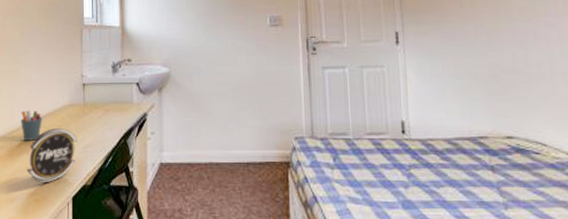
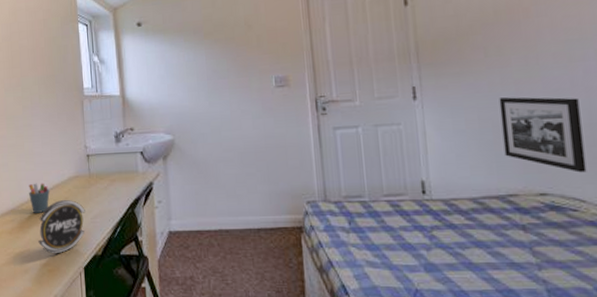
picture frame: none [472,46,548,118] -> present [499,97,587,173]

